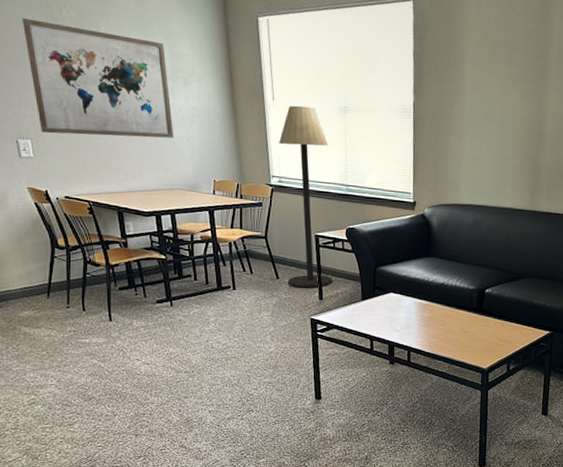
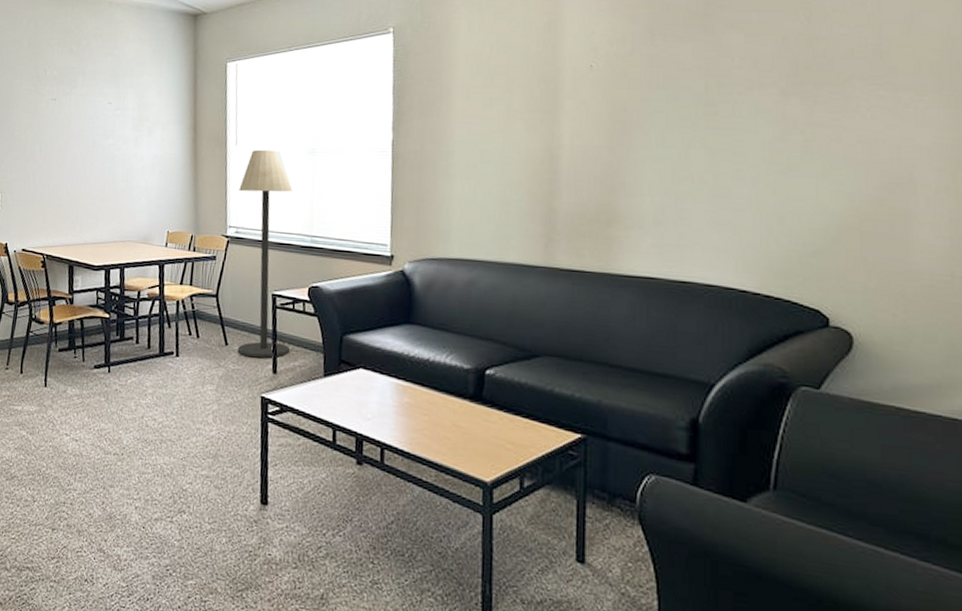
wall art: present [21,17,174,138] -> none [11,80,134,188]

